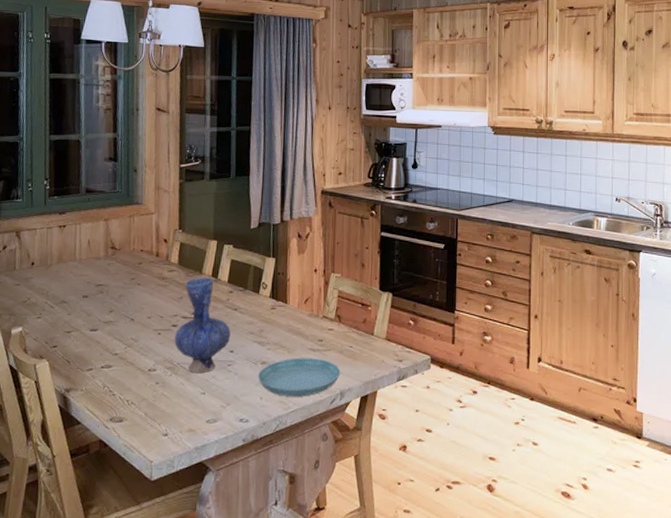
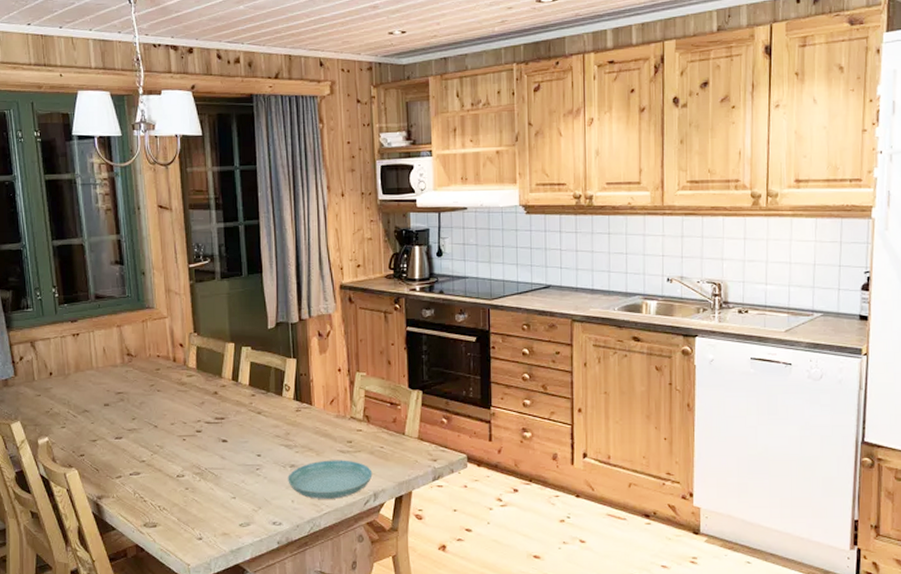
vase: present [174,277,231,373] -> none [200,381,257,477]

